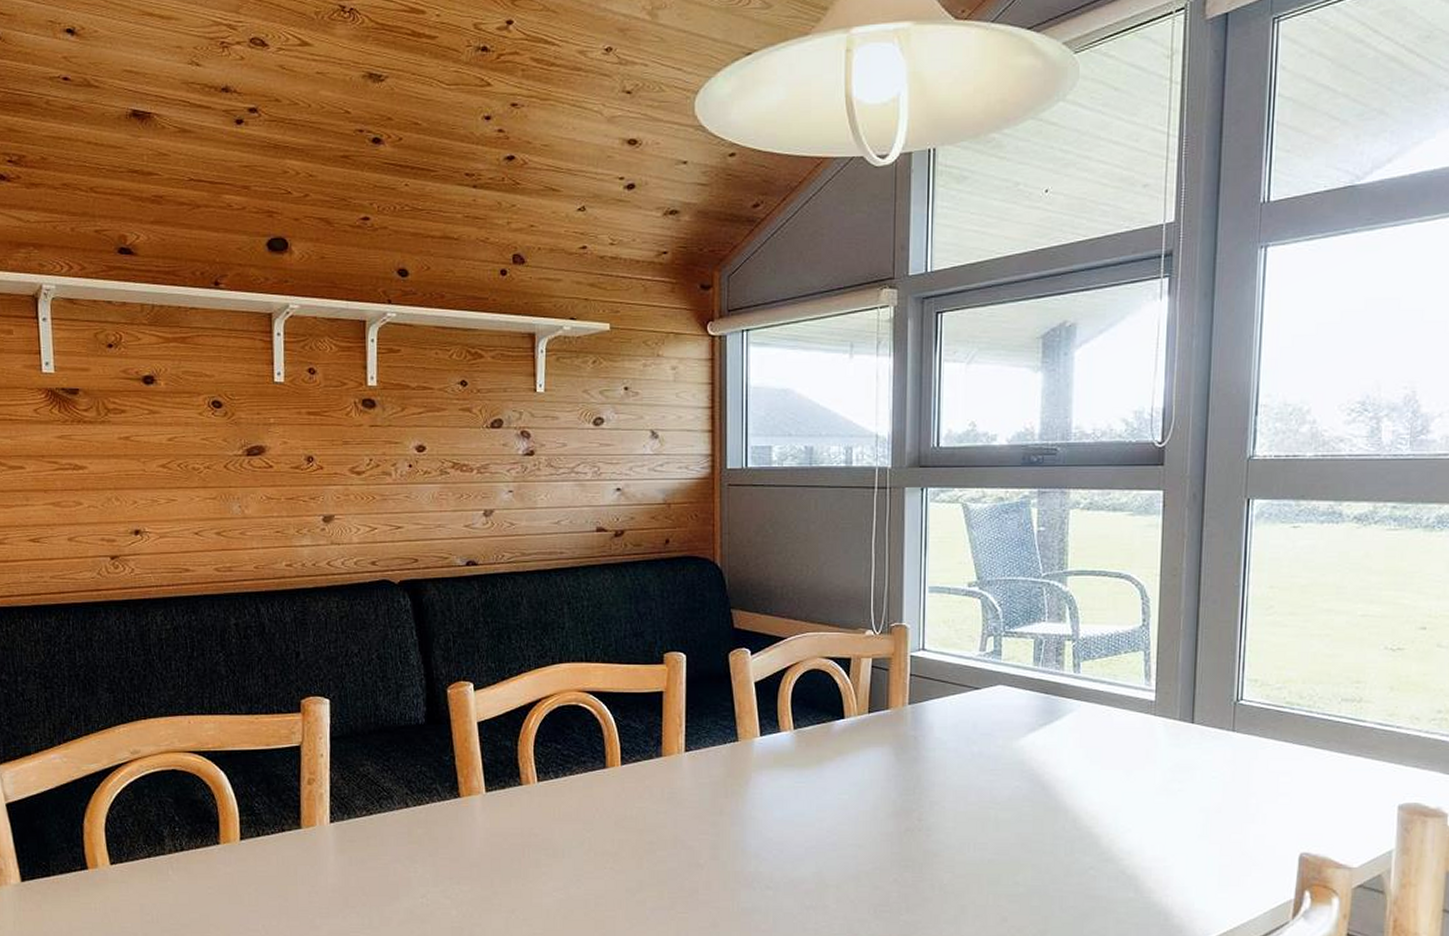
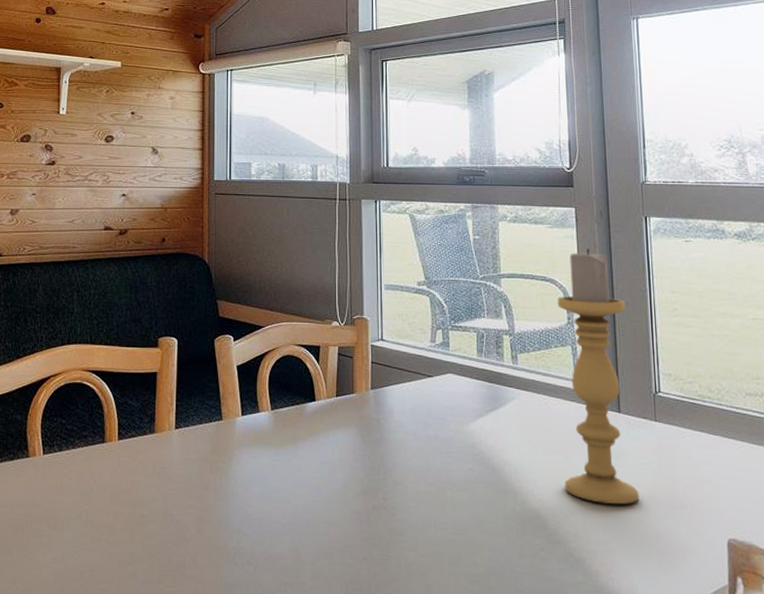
candle holder: none [1123,538,1213,820] -> present [557,248,640,504]

